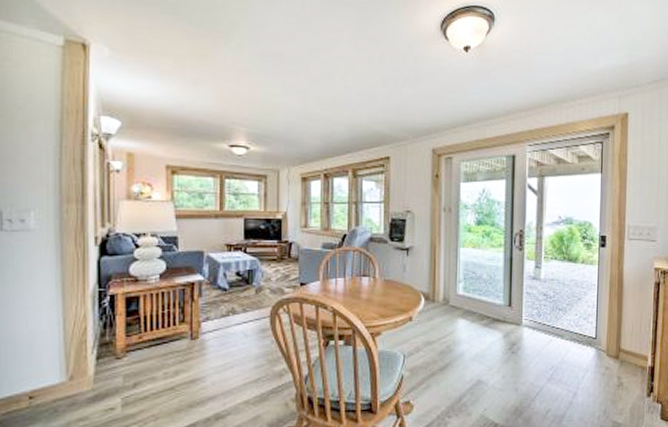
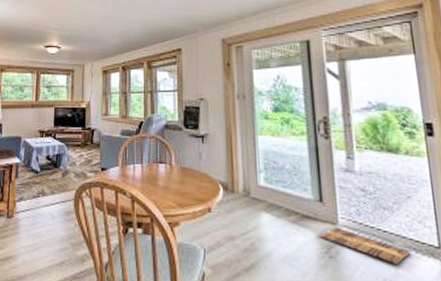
doormat: none [505,327,575,354] -> present [319,226,412,264]

